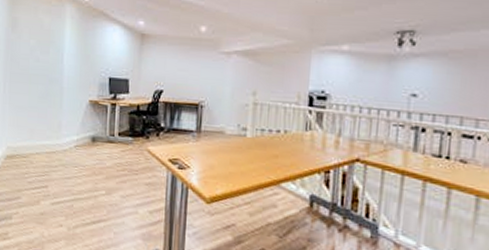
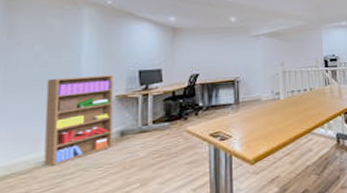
bookshelf: none [37,74,88,156] -> present [44,75,114,167]

